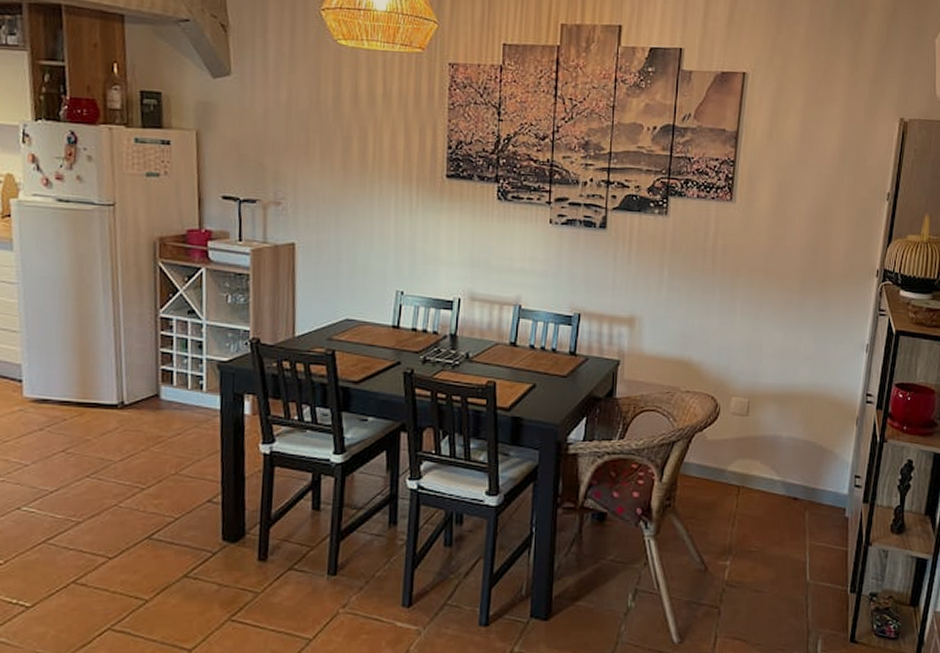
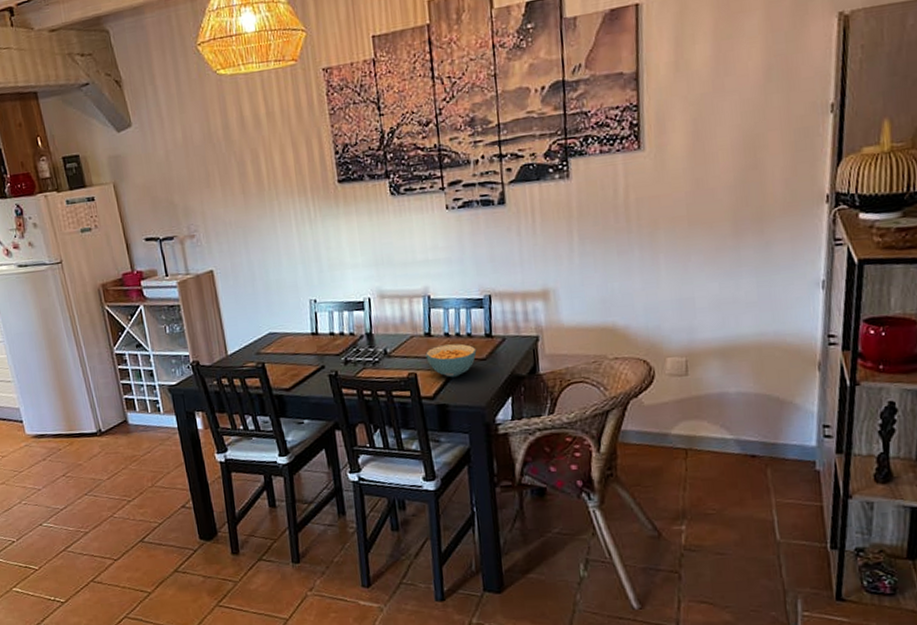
cereal bowl: none [508,357,559,391] -> present [425,343,477,378]

